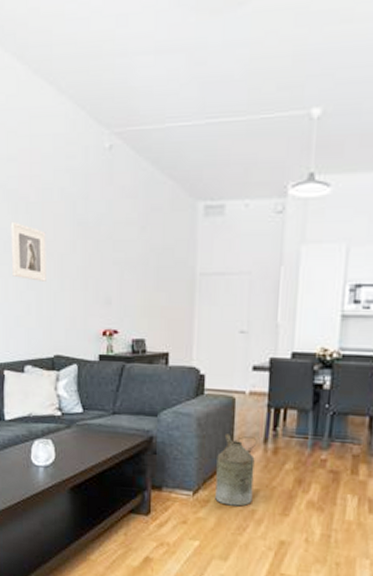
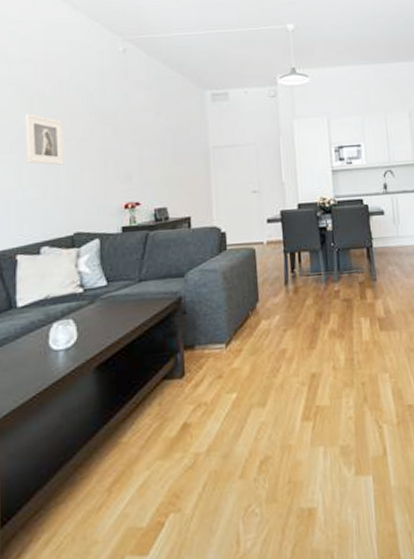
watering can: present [215,434,257,507] -> none [245,280,282,351]

